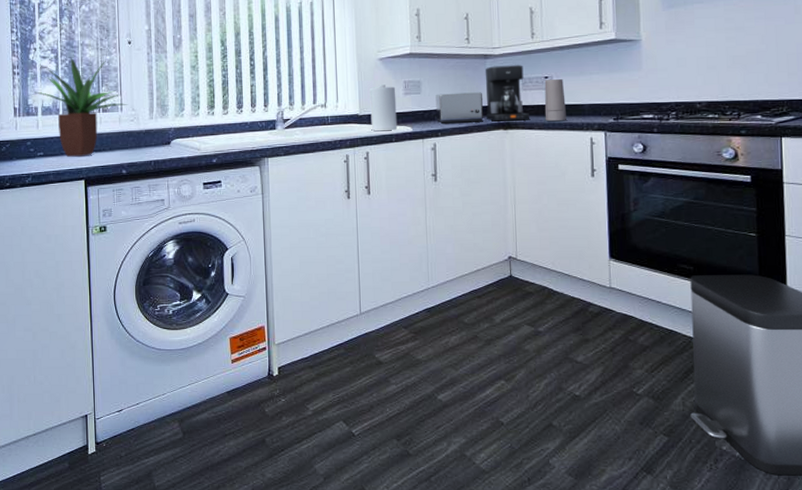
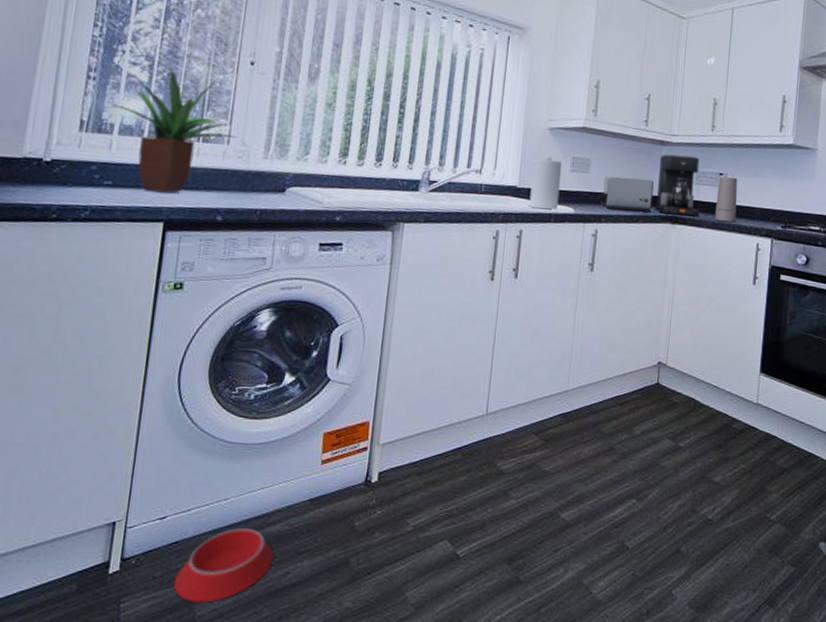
pet bowl: none [136,417,207,476] -> present [174,528,274,603]

